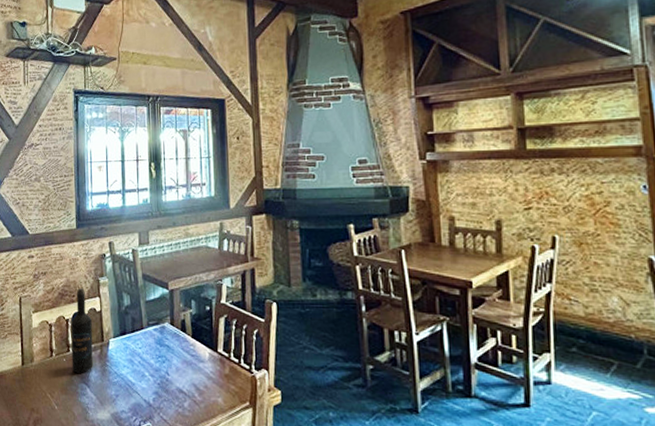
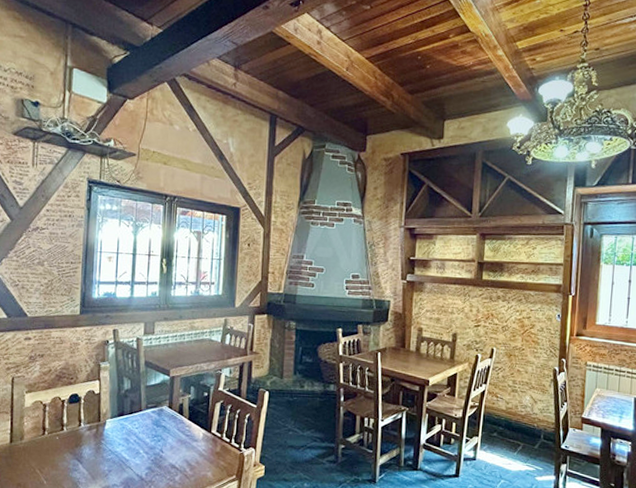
wine bottle: present [71,288,93,373] -> none [65,371,89,451]

